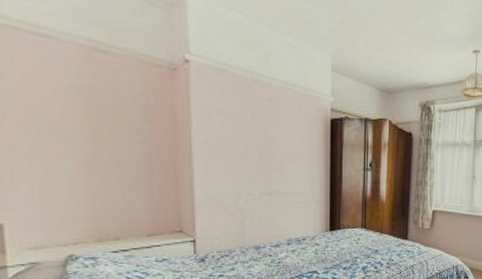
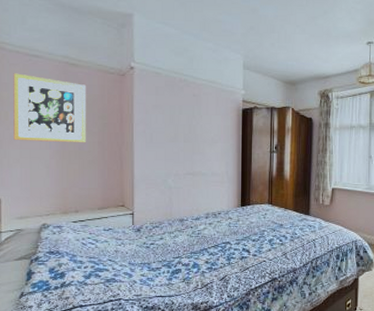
wall art: none [10,56,127,154] -> present [13,73,87,143]

